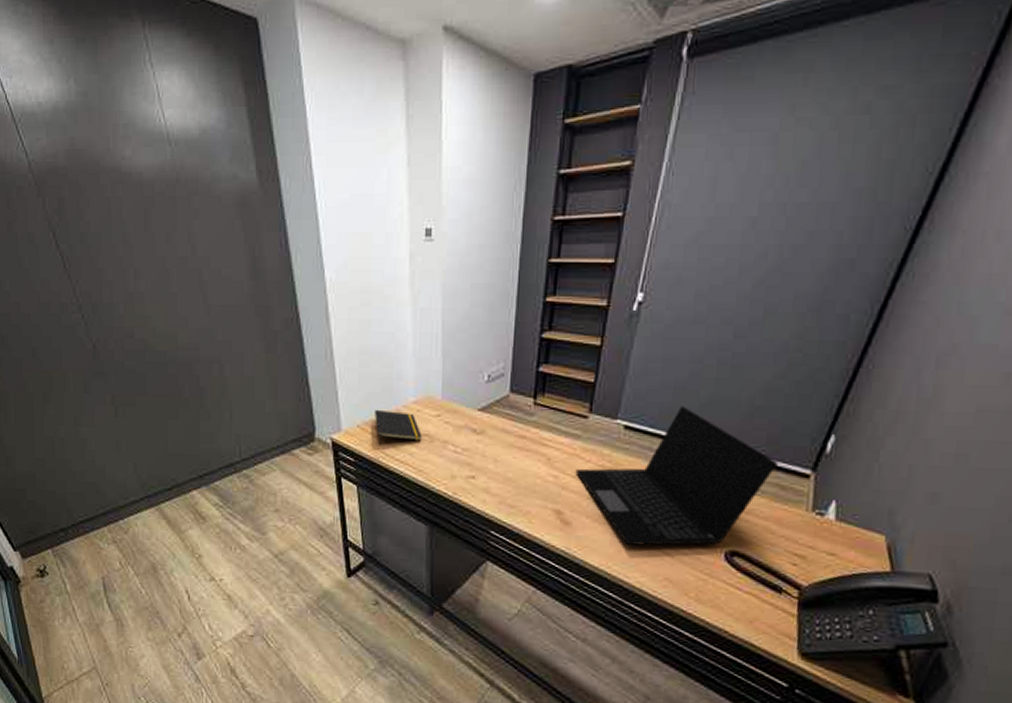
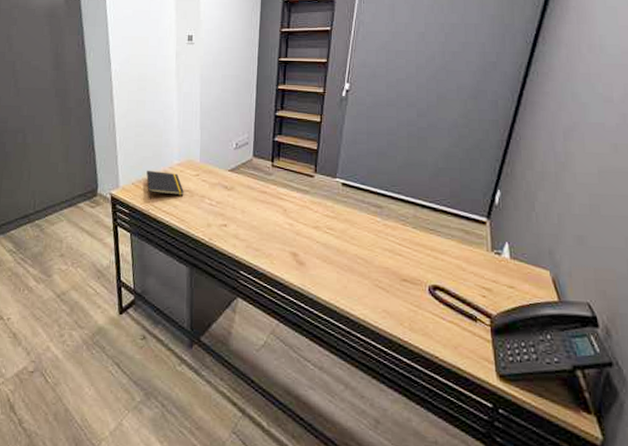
laptop: present [575,406,778,546] -> none [306,168,461,283]

